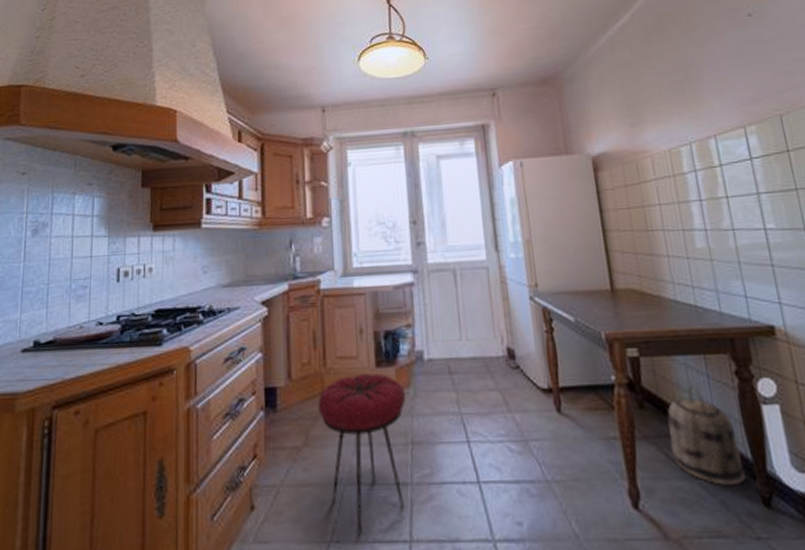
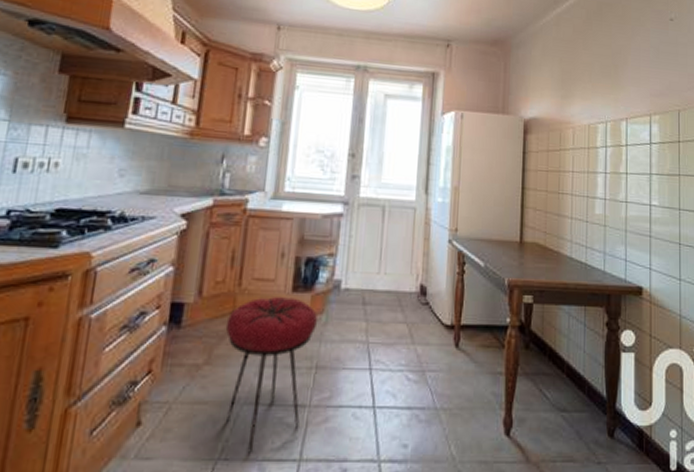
basket: present [667,385,746,485] -> none [544,331,599,418]

